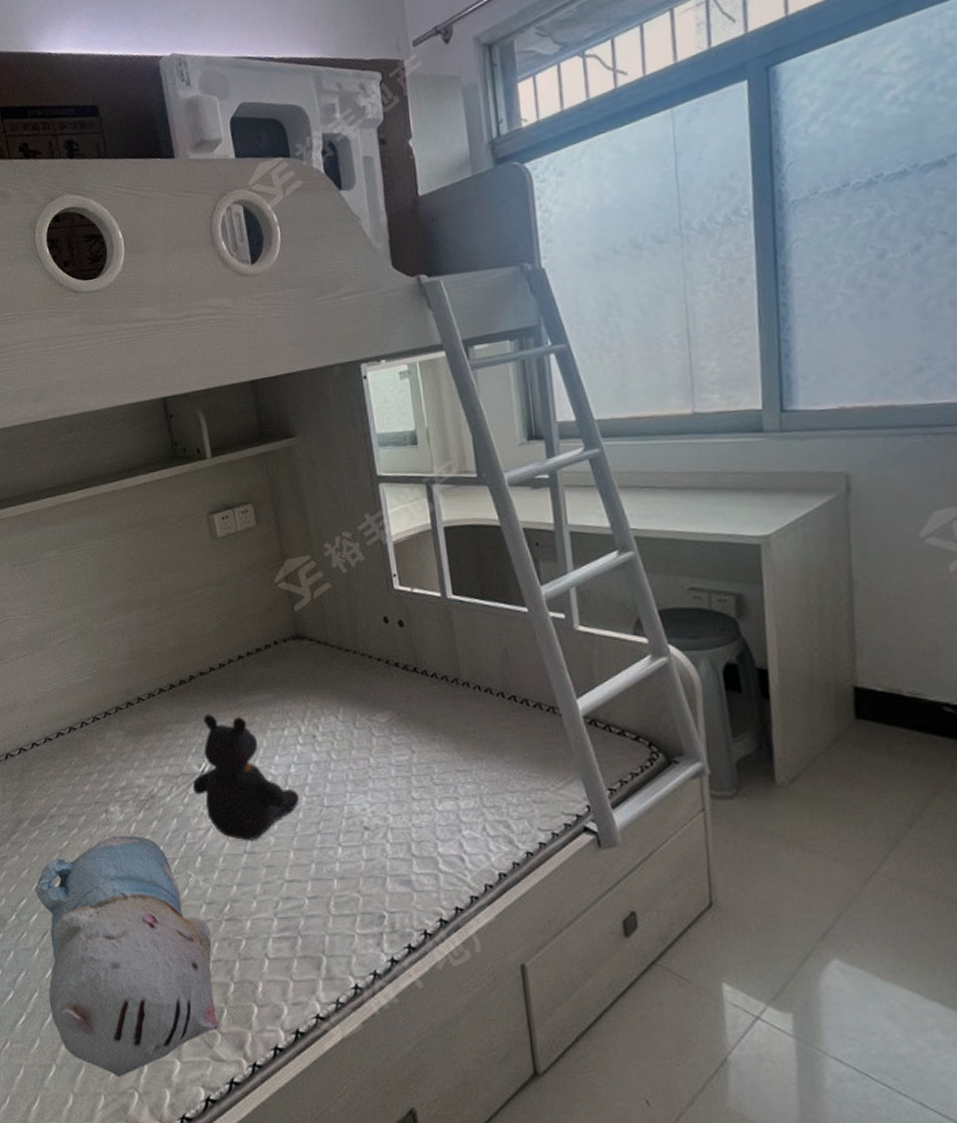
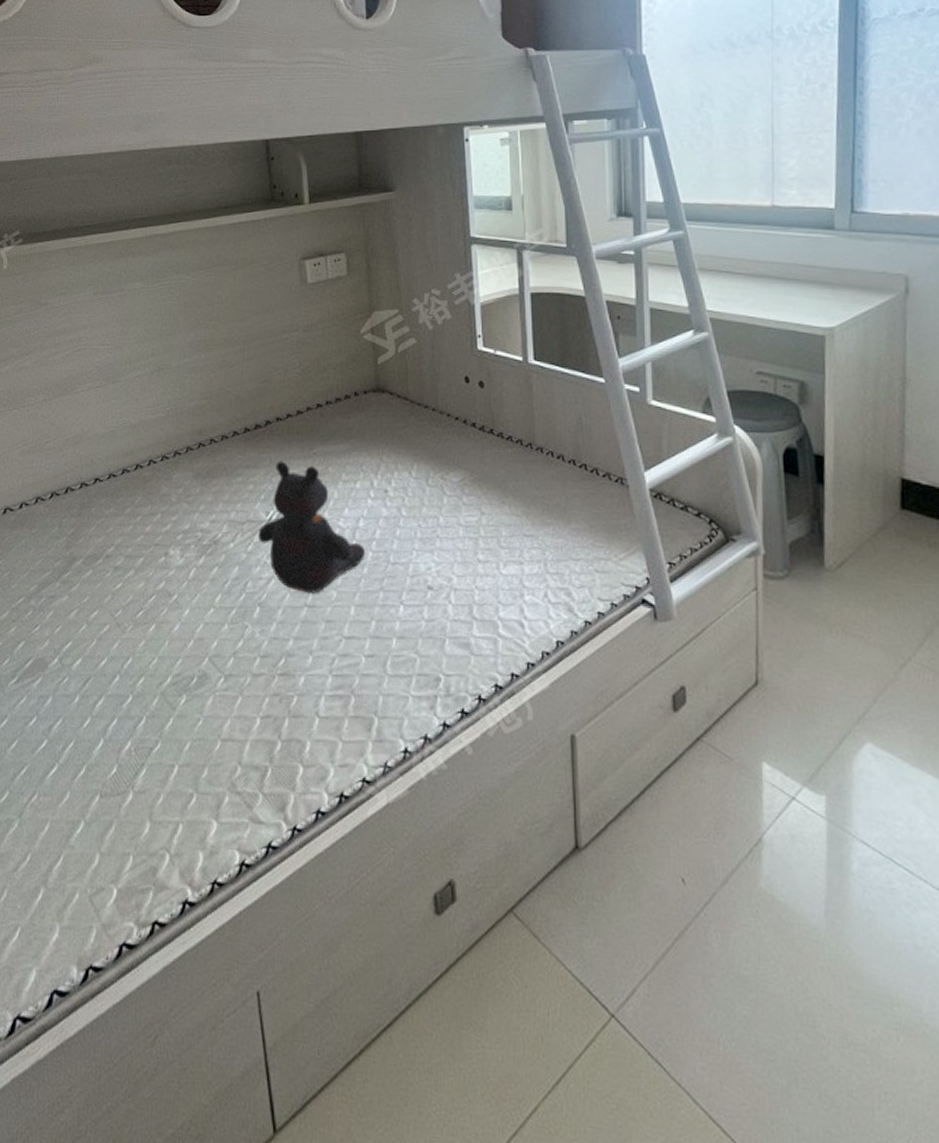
plush toy: present [35,836,219,1077] -> none [81,580,263,837]

